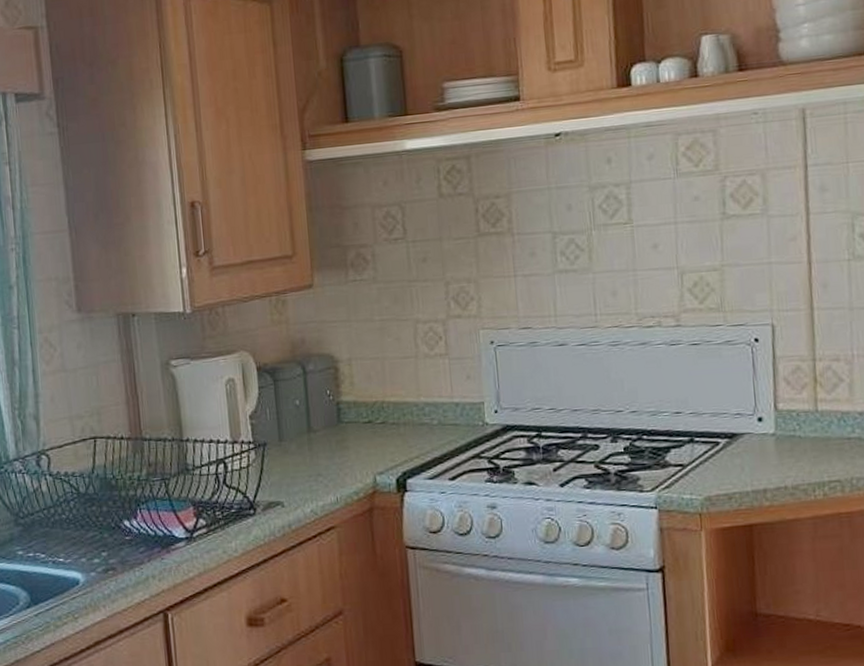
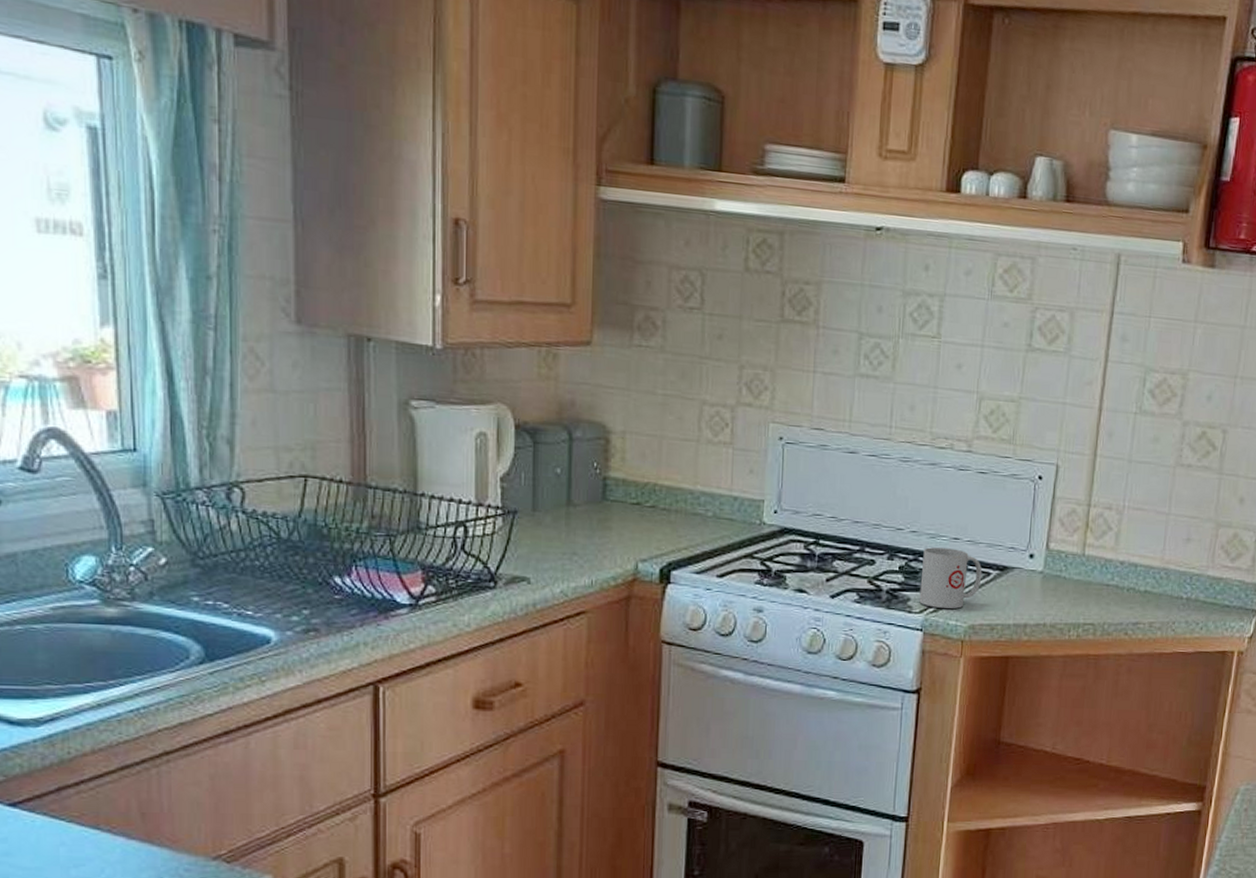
mug: none [646,423,711,484] -> present [919,547,982,609]

